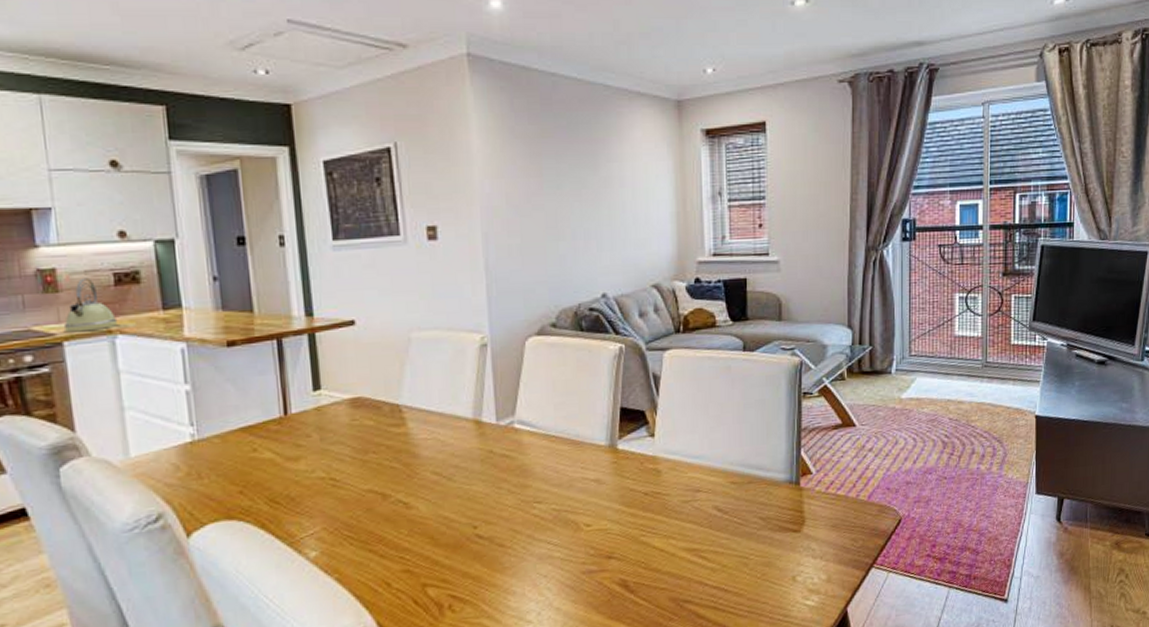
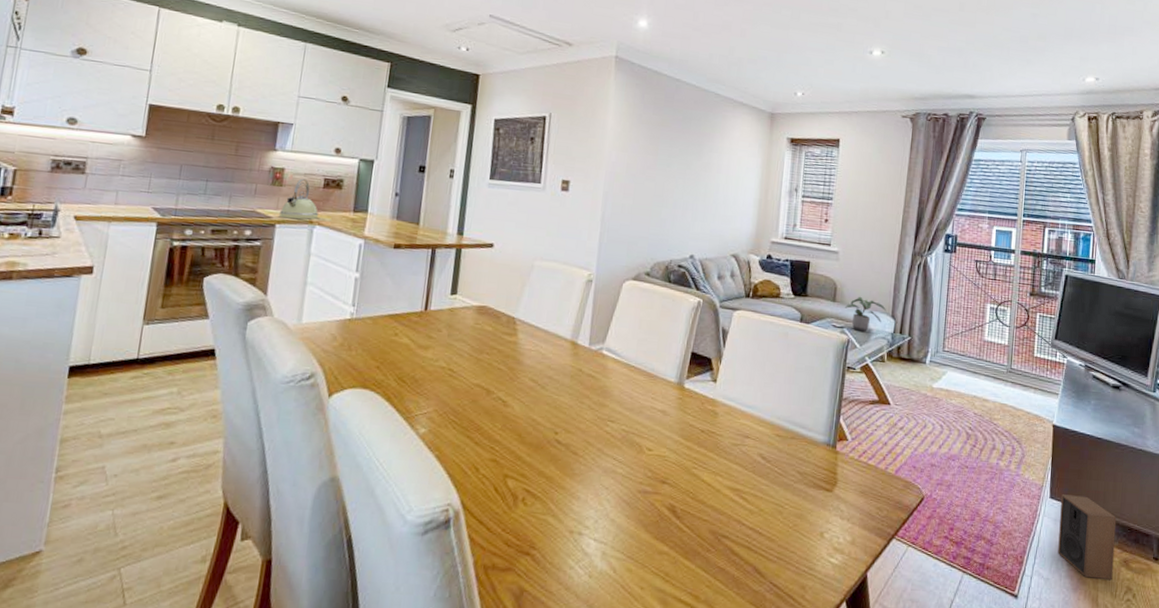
potted plant: none [793,309,841,351] -> present [844,296,886,333]
speaker: none [1047,484,1106,568] -> present [1058,494,1117,579]

